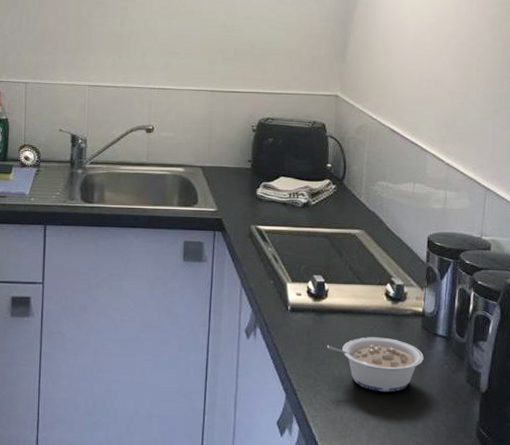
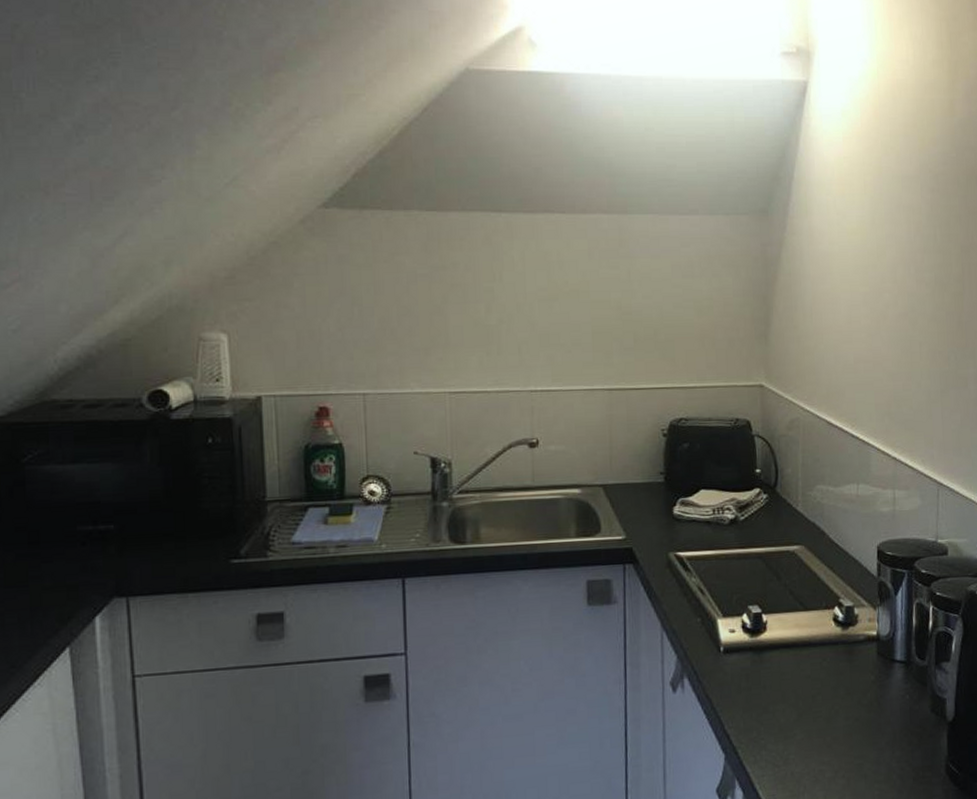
legume: present [326,337,424,392] -> none [769,671,882,737]

